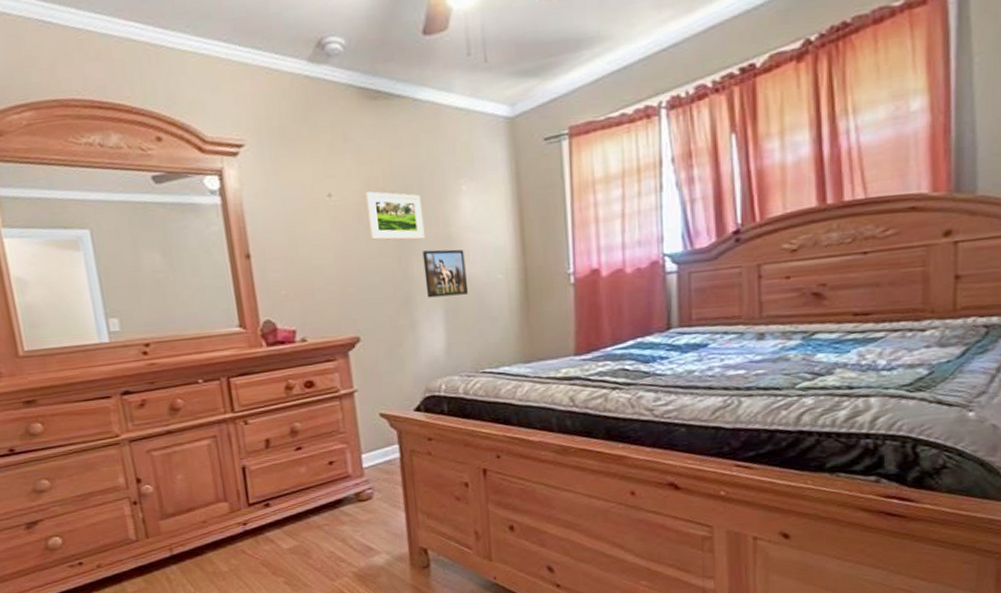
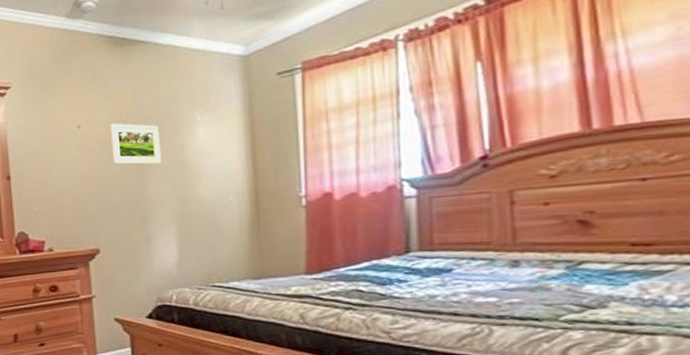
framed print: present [422,249,469,298] -> none [159,173,201,216]

